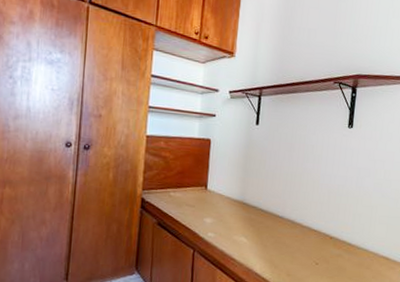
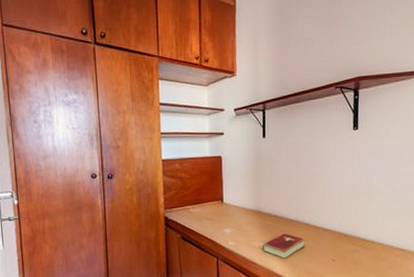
hardcover book: none [244,229,290,258] -> present [263,233,306,260]

